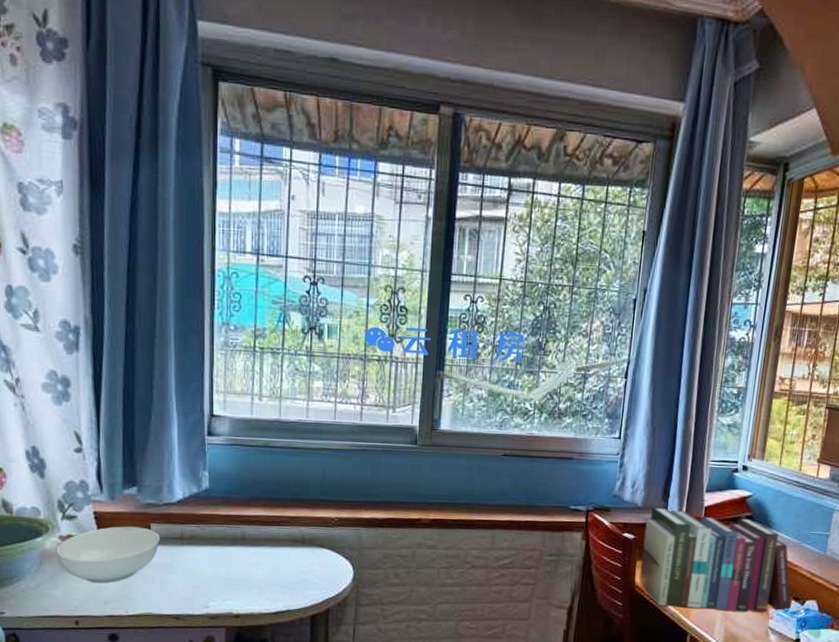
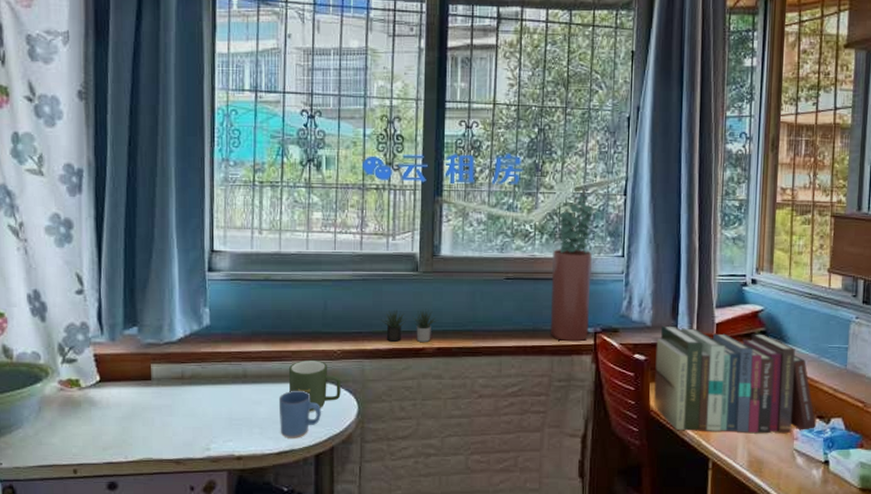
bowl: present [56,526,161,584] -> none [55,368,161,429]
mug: none [276,554,317,600] -> present [278,390,321,438]
mug: none [286,525,338,575] -> present [288,359,341,412]
succulent plant: none [377,481,435,514] -> present [380,309,439,343]
vase: none [543,370,595,519] -> present [550,189,594,342]

